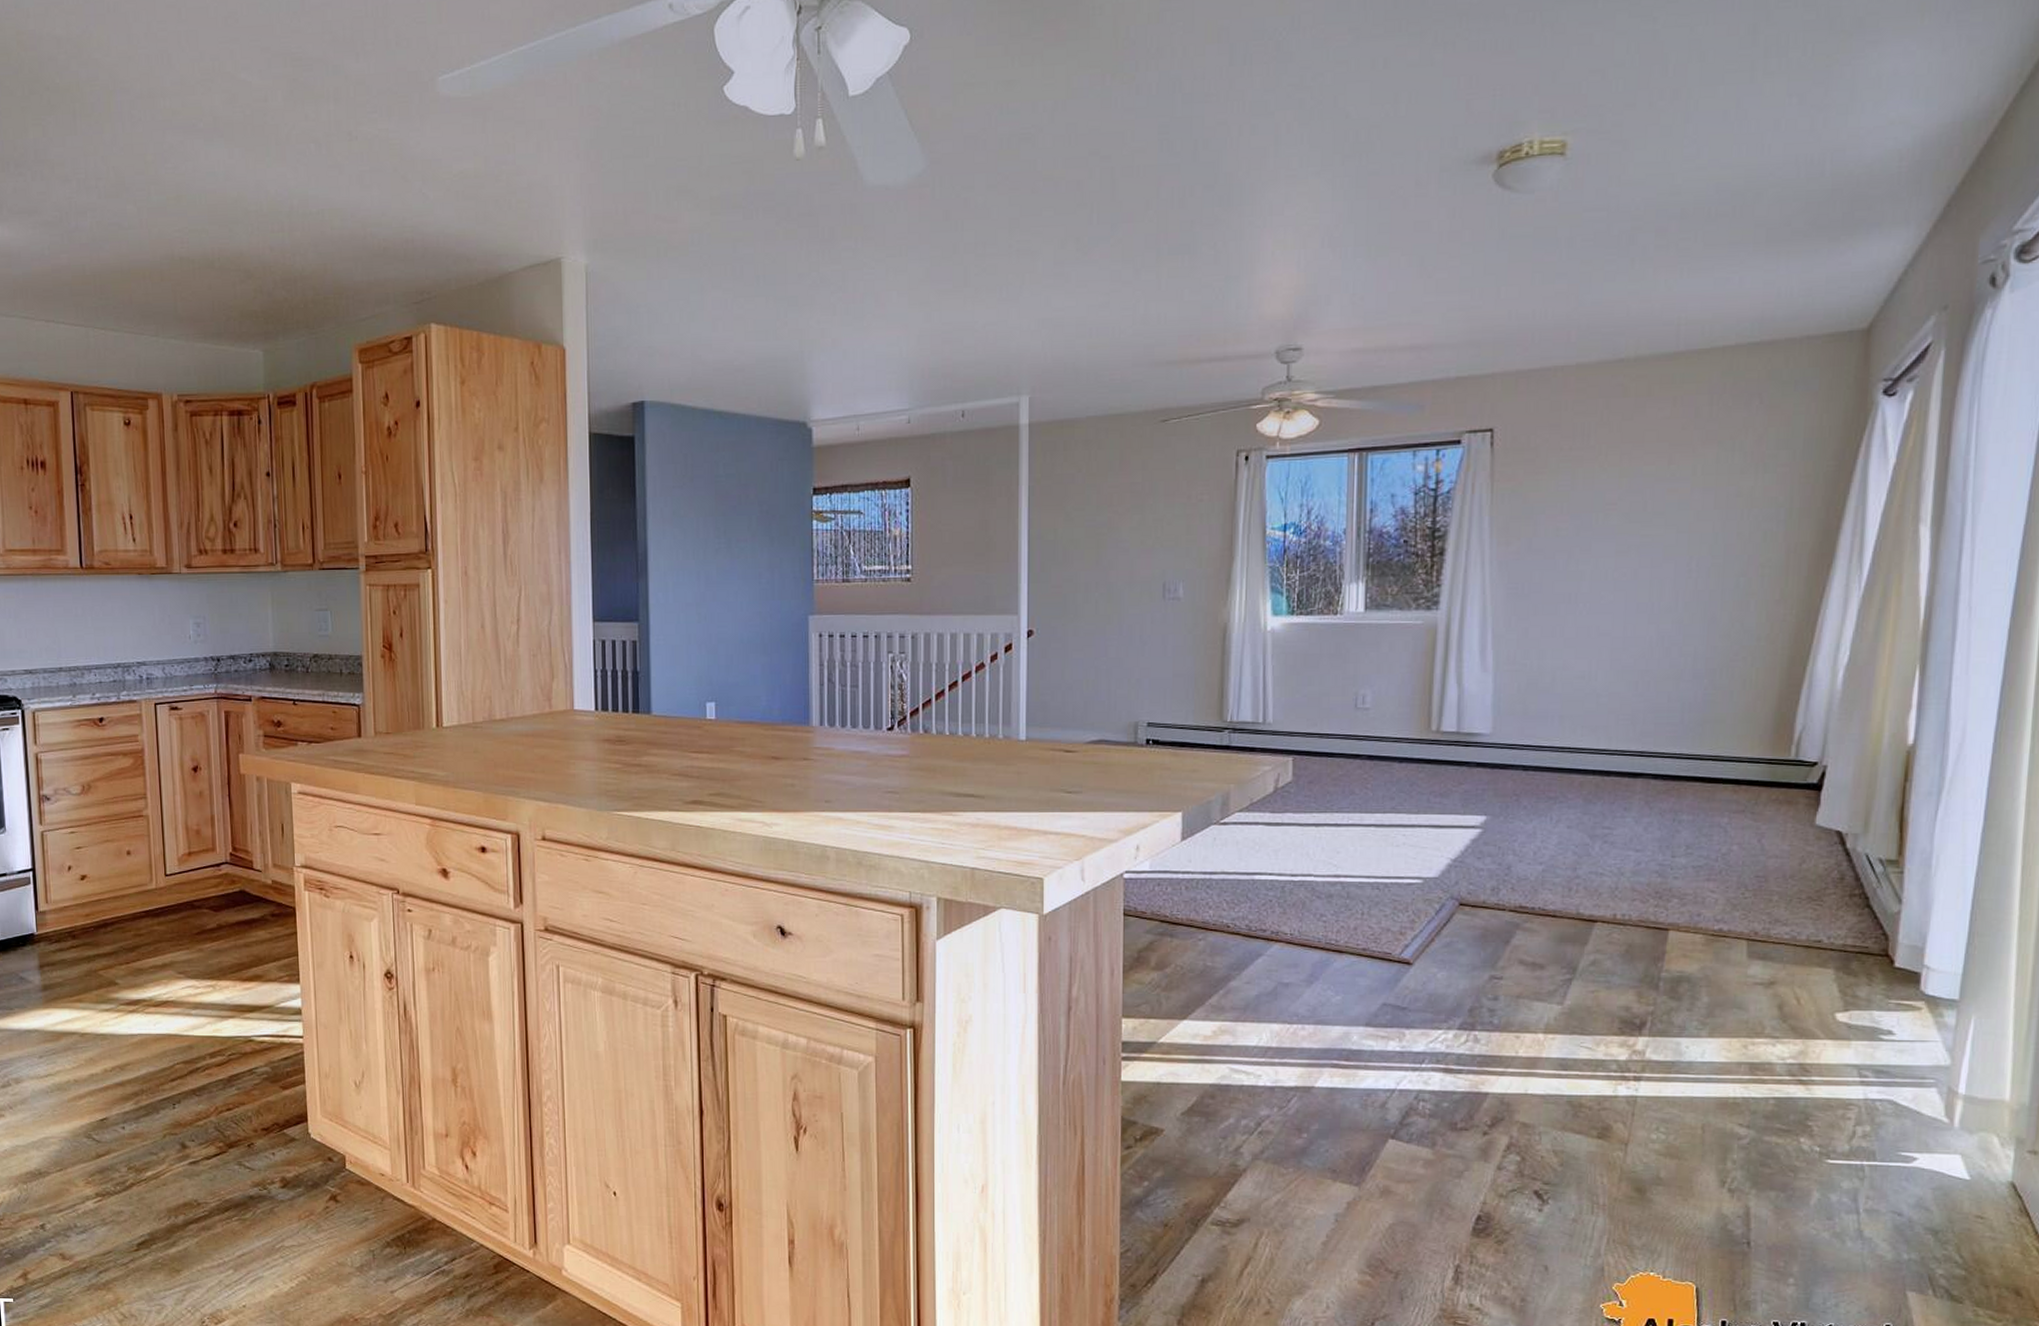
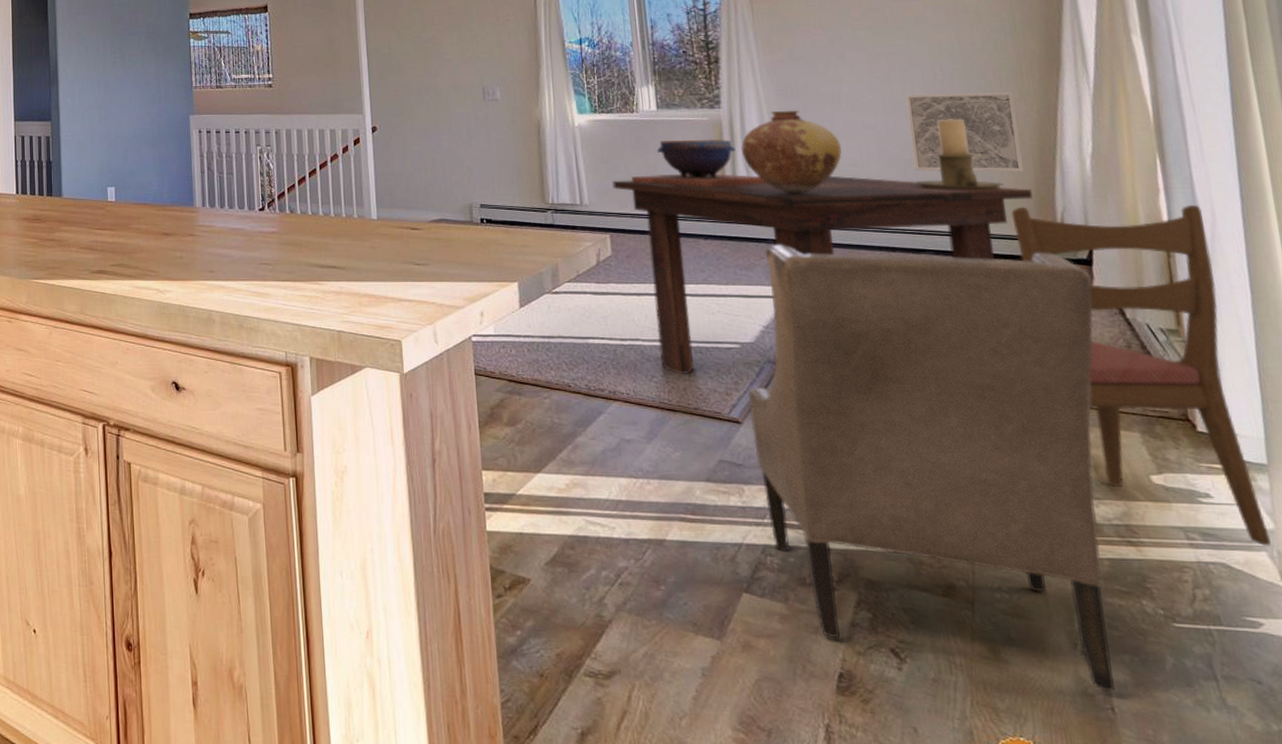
dining table: none [1303,689,1772,913] -> present [612,175,1033,375]
decorative bowl: none [1326,646,1478,702] -> present [632,139,766,187]
armchair: none [1422,768,1817,1227] -> present [749,244,1116,692]
vase: none [1455,612,1569,710] -> present [740,110,842,194]
candle holder: none [1645,624,1744,706] -> present [915,119,1005,190]
wall art: none [1647,591,1774,686] -> present [905,92,1025,173]
dining chair: none [1744,722,1954,1082] -> present [1011,204,1271,546]

